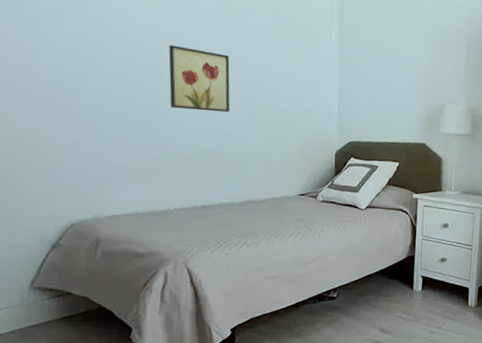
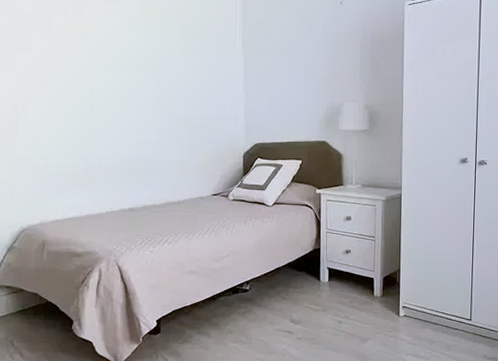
wall art: present [168,45,230,113] -> none [98,68,150,124]

